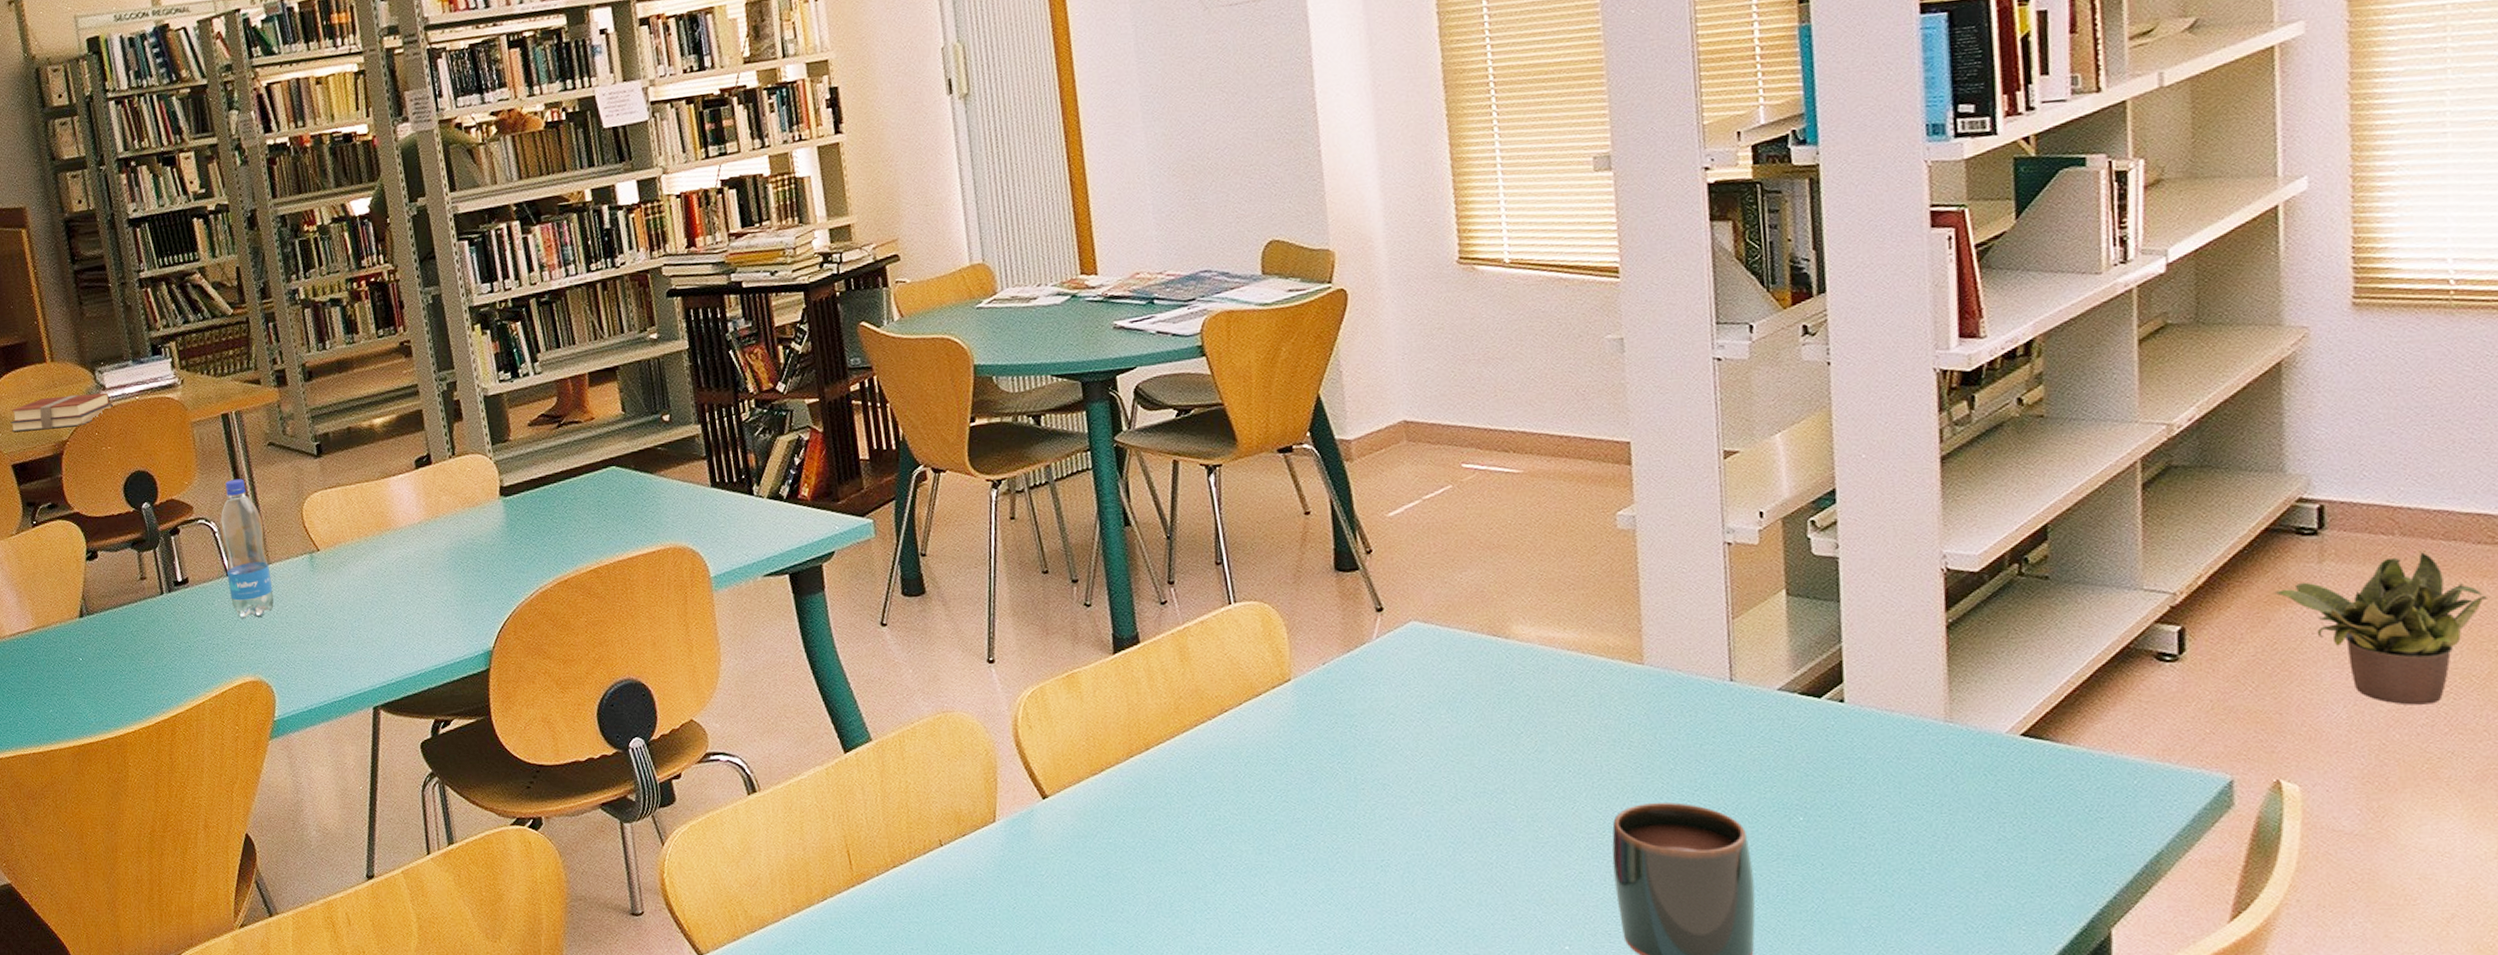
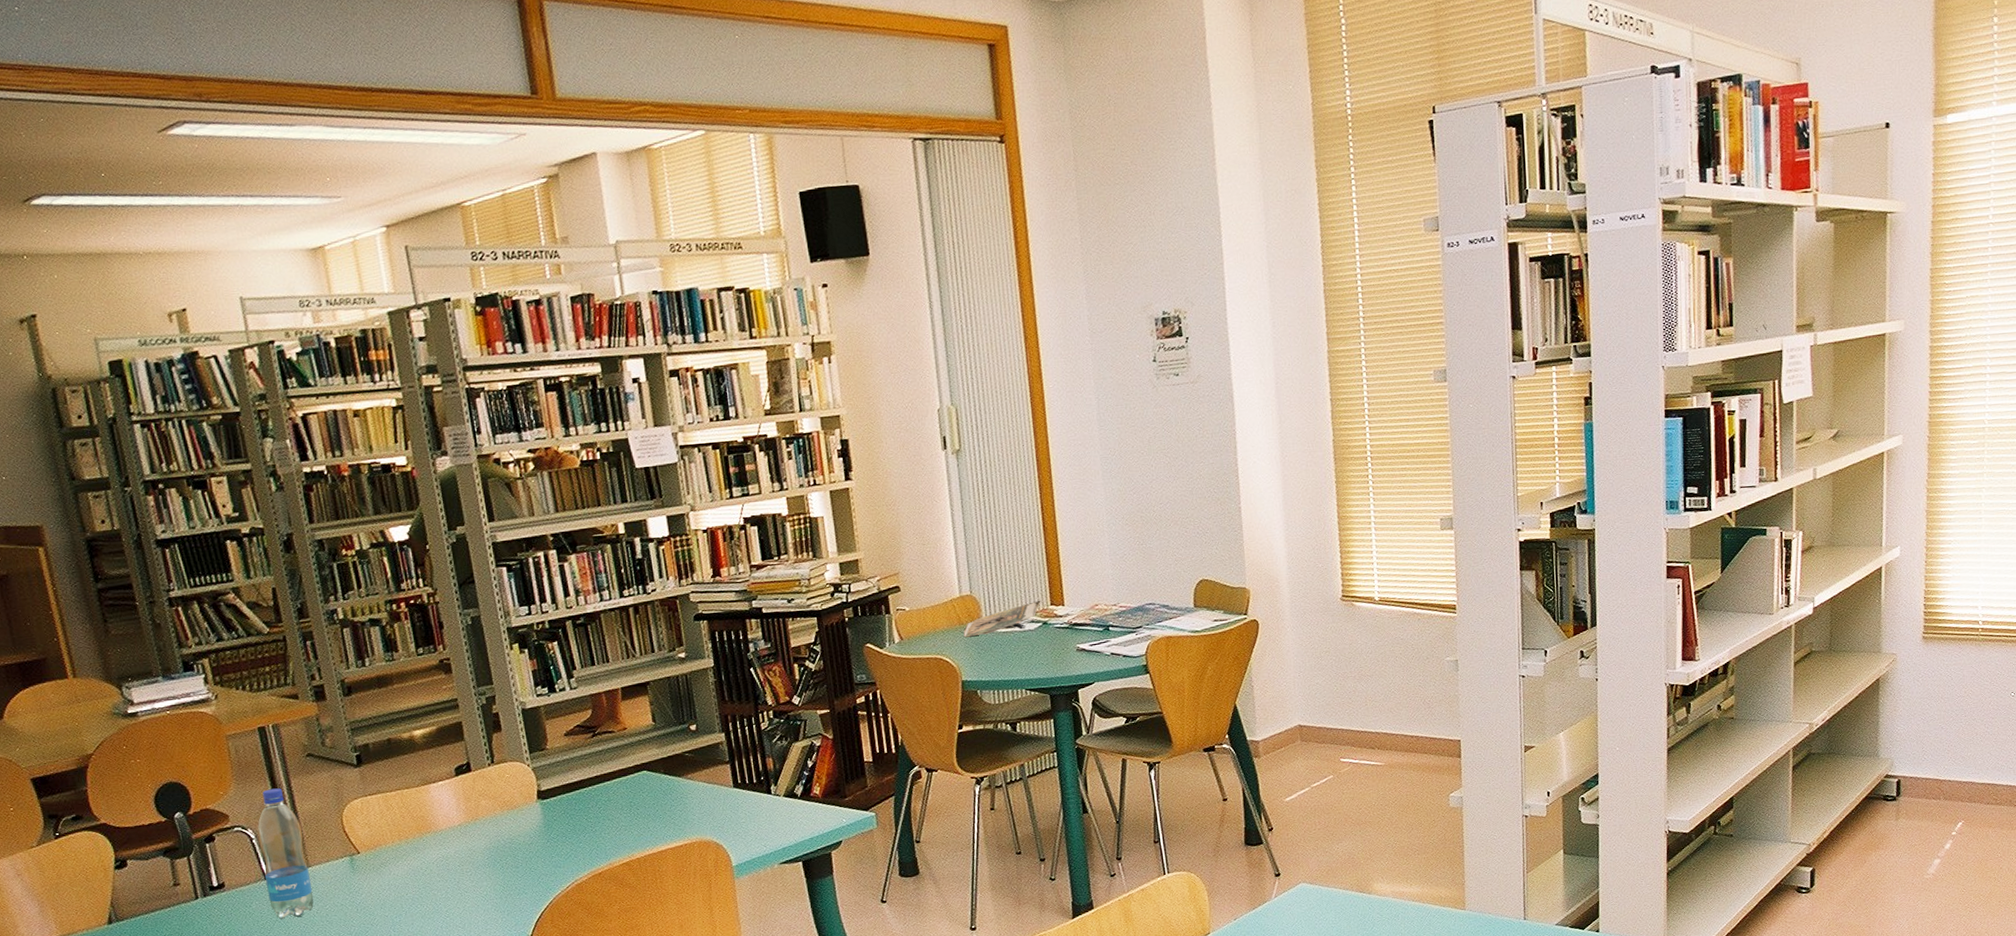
books: present [10,392,113,432] -> none [28,707,142,746]
magazine: none [975,268,1069,314] -> present [963,600,1041,638]
potted plant: present [2274,551,2487,705] -> none [1869,810,1991,917]

